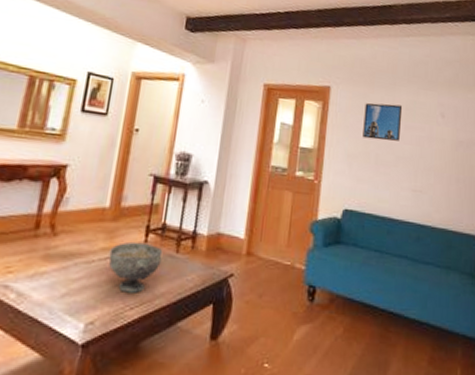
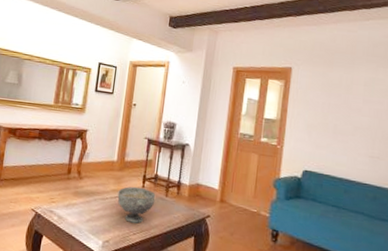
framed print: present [363,103,403,141] -> none [322,80,361,114]

